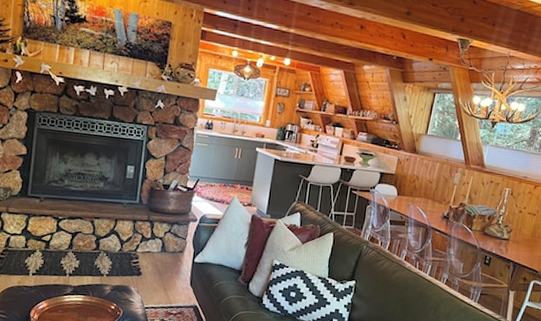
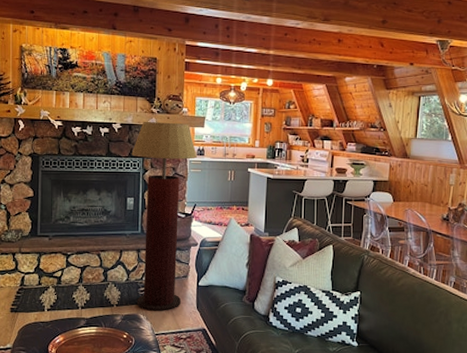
floor lamp: none [128,88,205,285] -> present [131,122,197,312]

